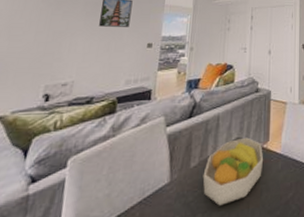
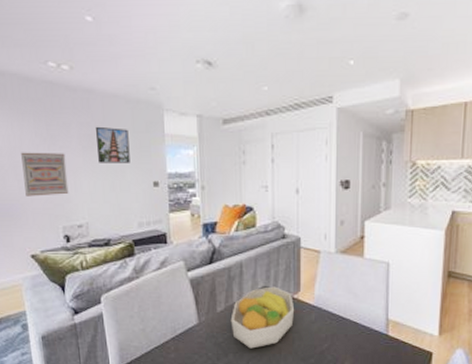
wall art: none [13,15,68,56] -> present [21,152,69,196]

